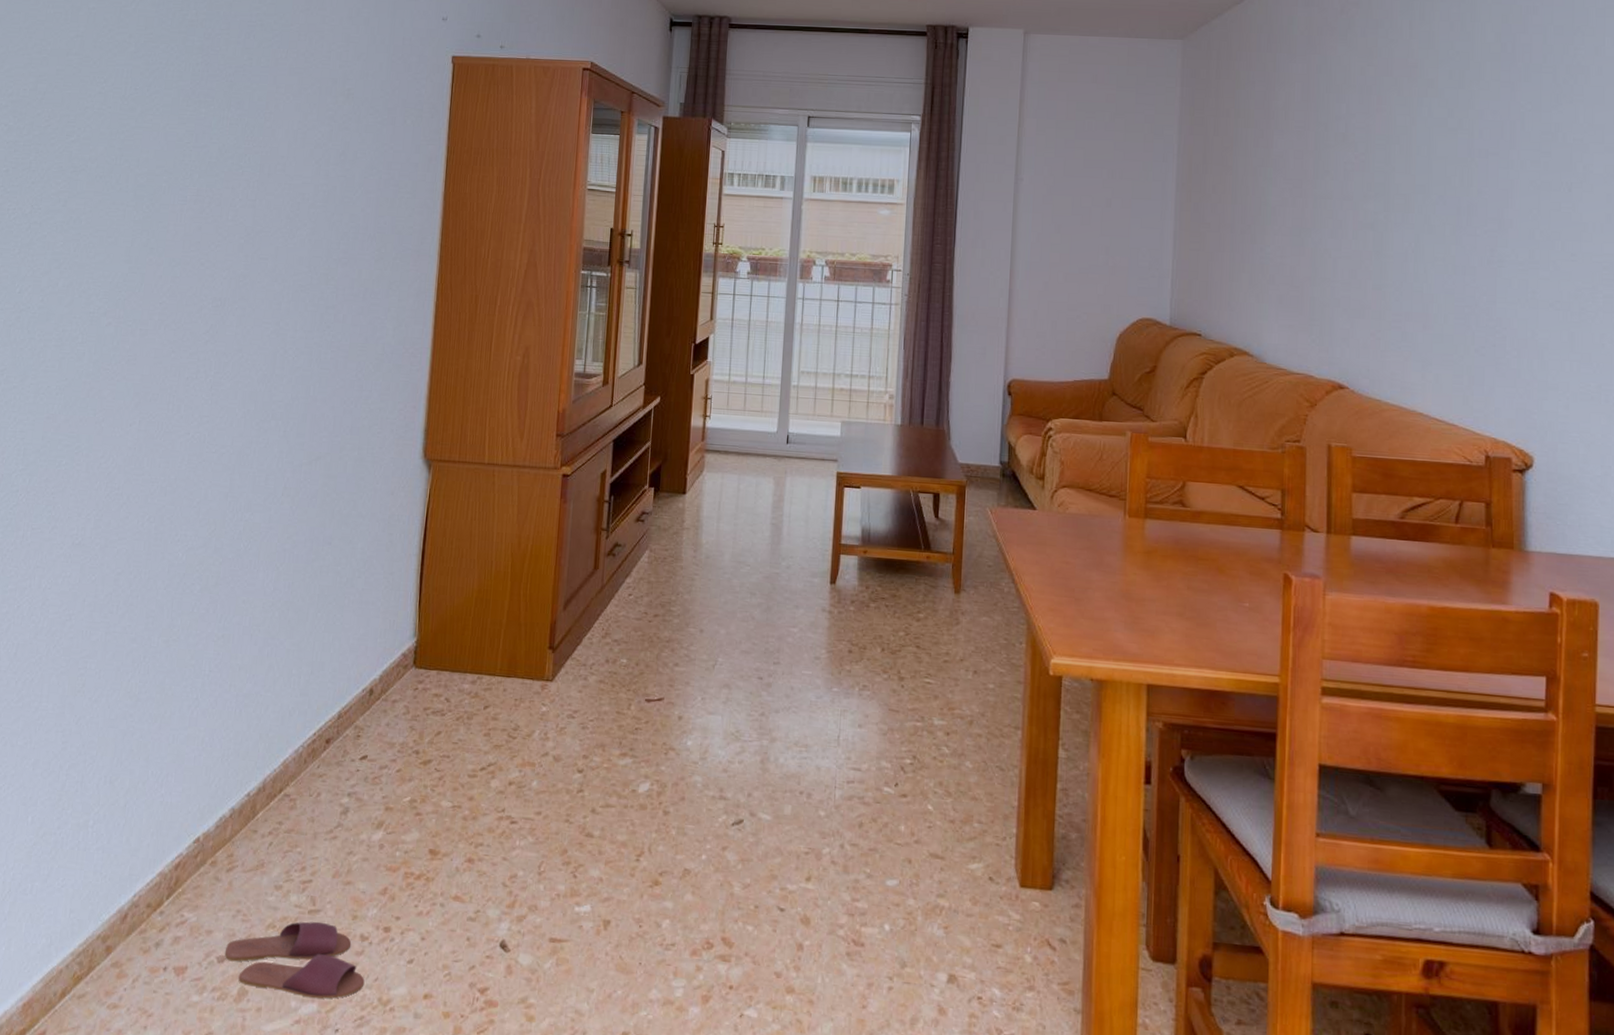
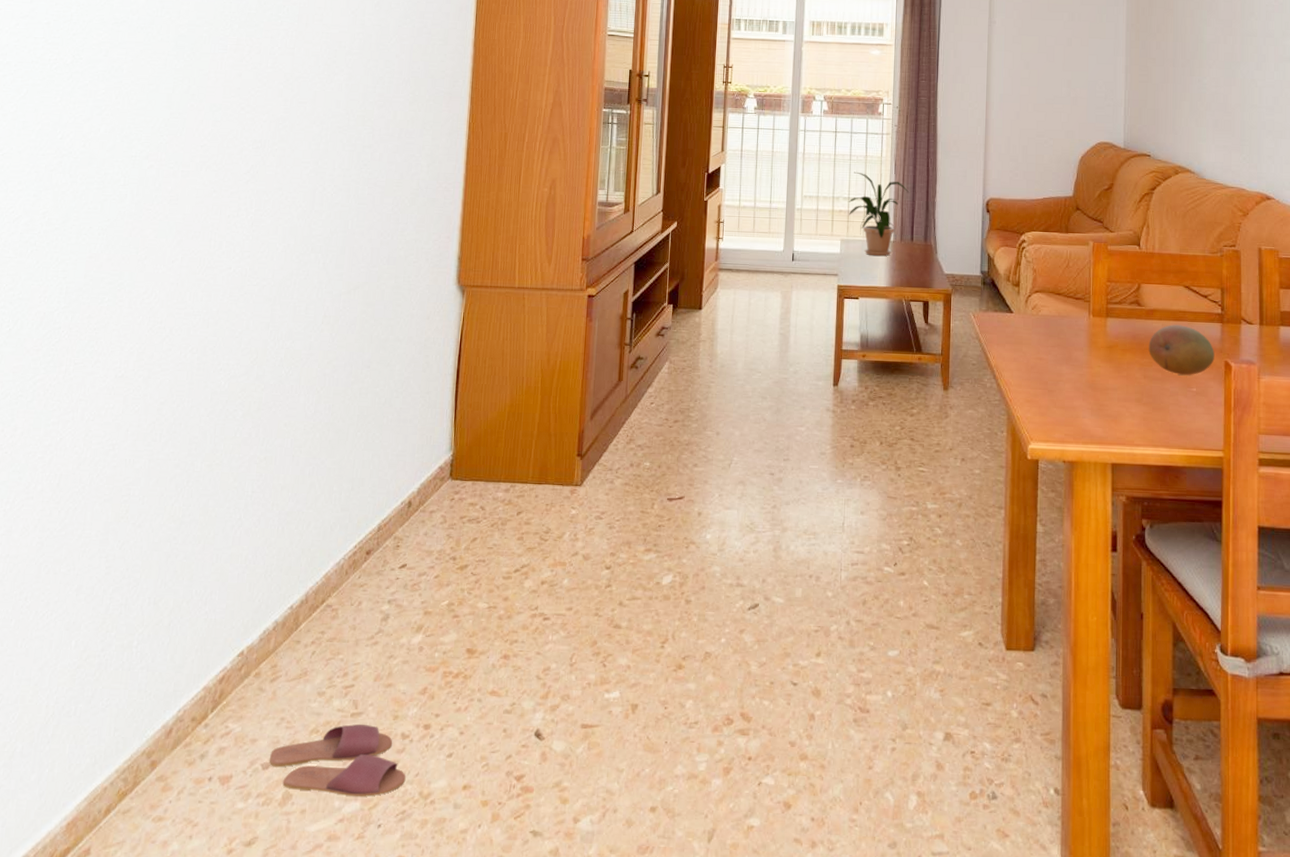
house plant: none [849,346,919,442] -> present [847,171,909,257]
fruit: none [1193,529,1272,589] -> present [1148,324,1215,376]

